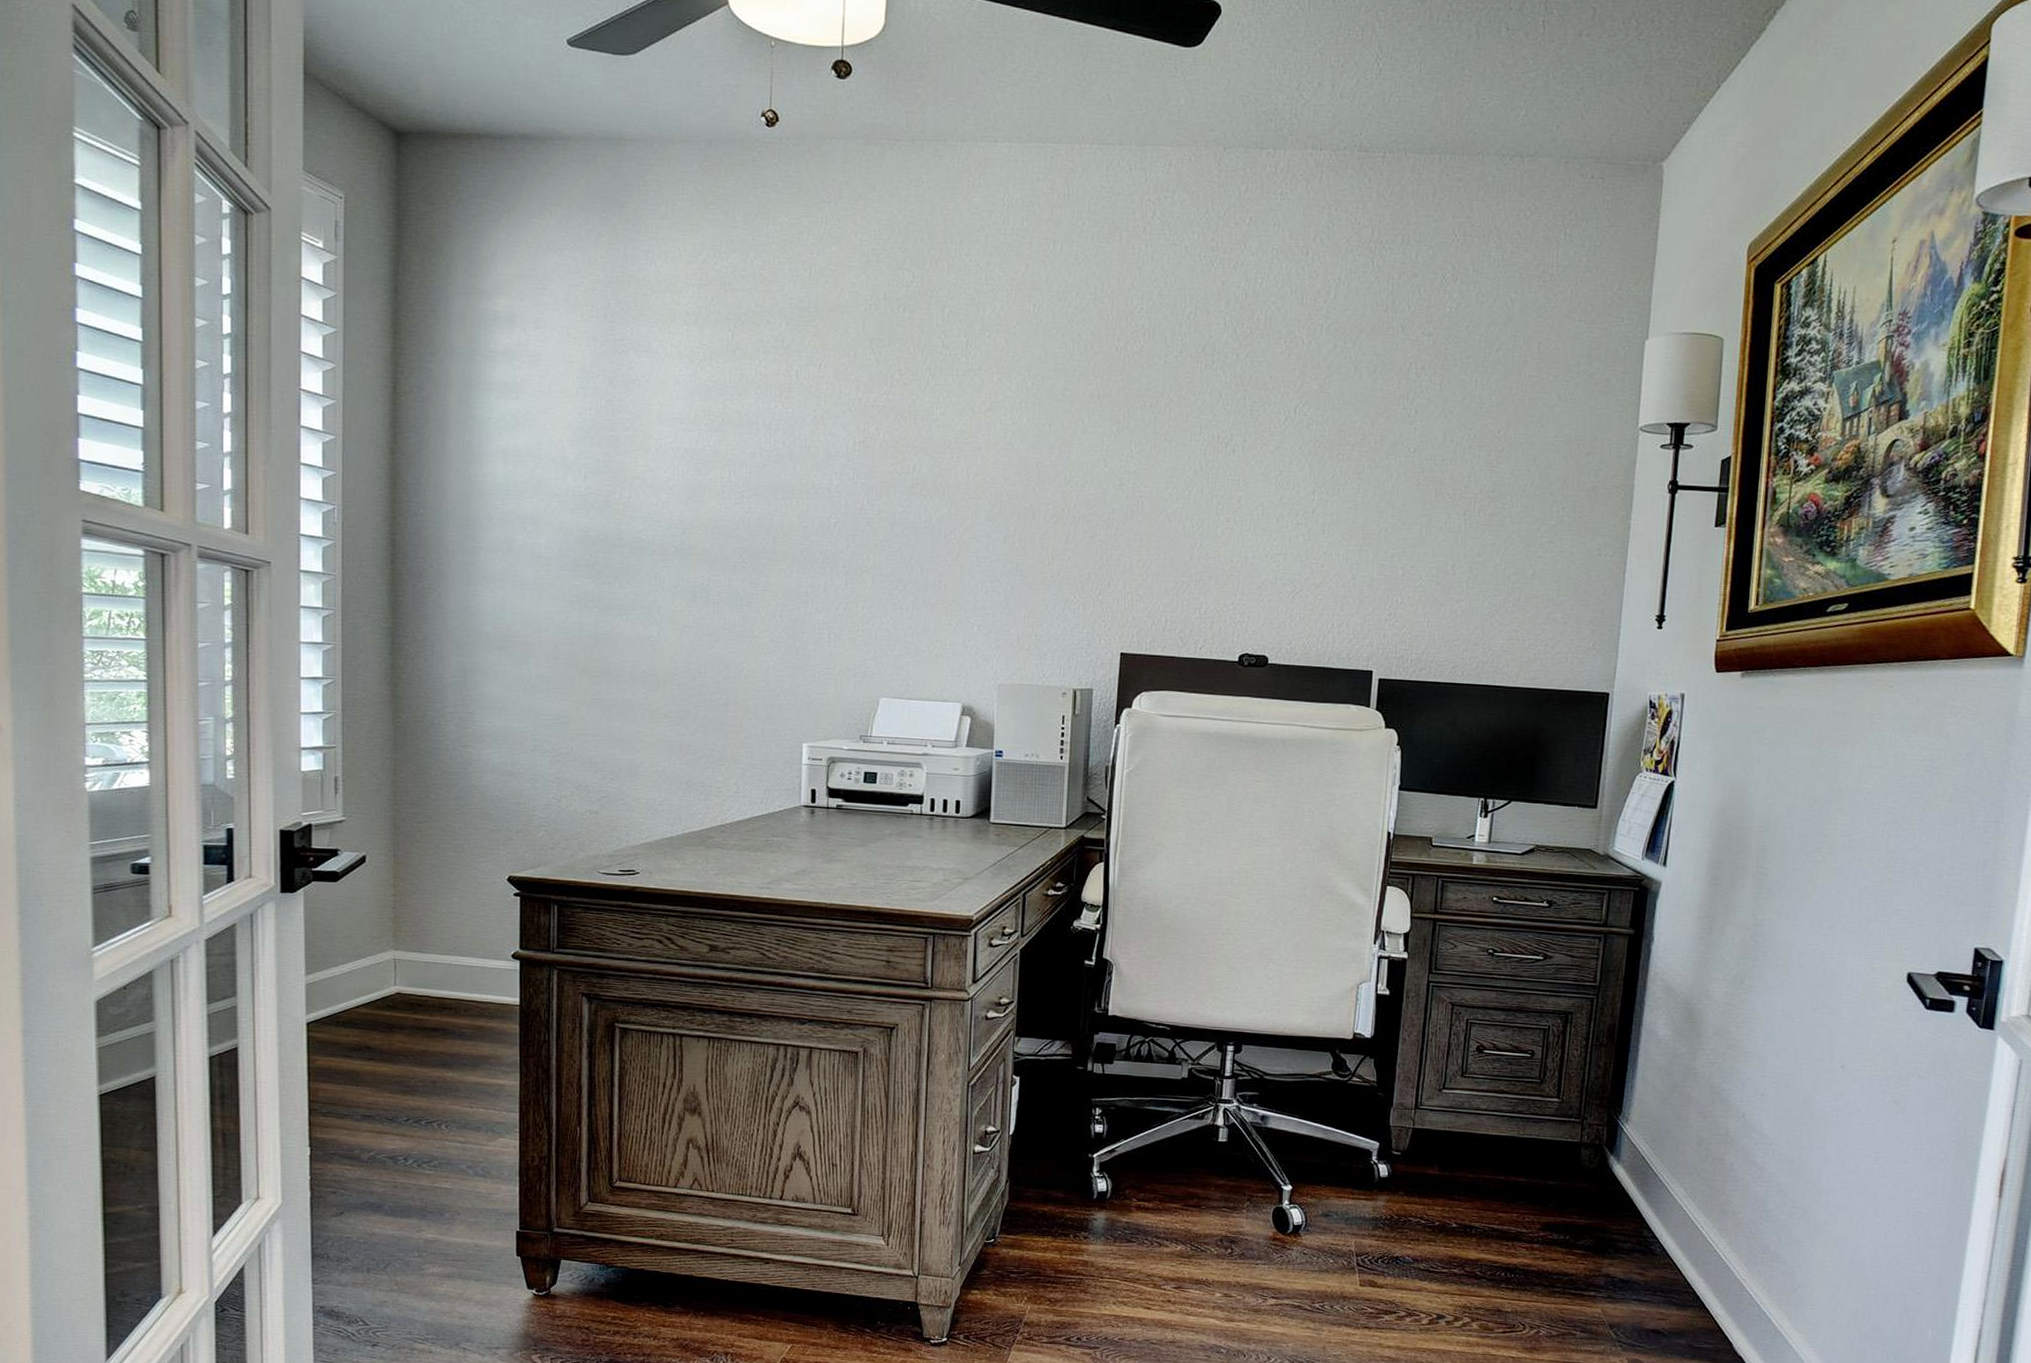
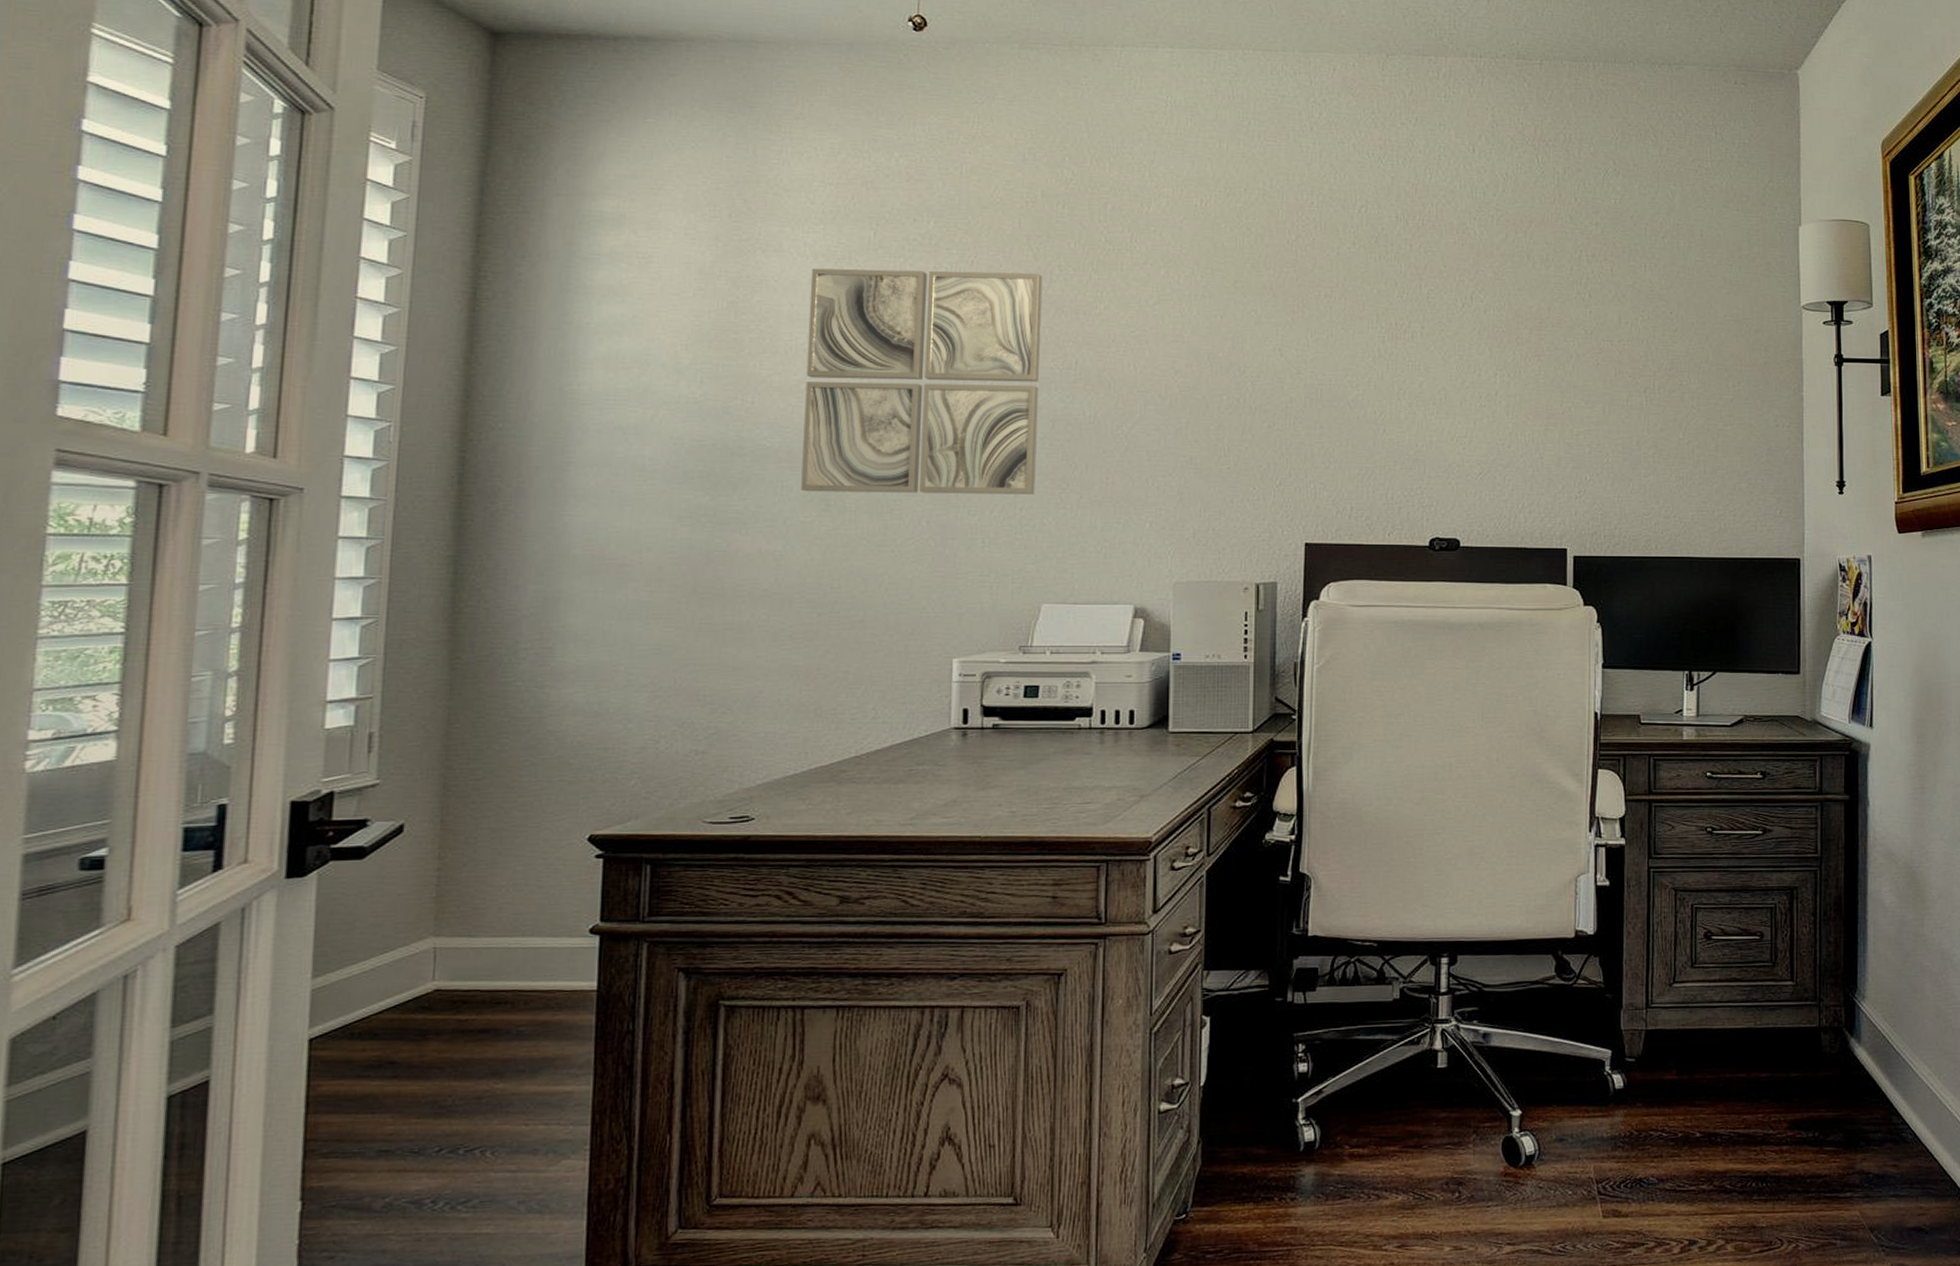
wall art: none [672,369,884,595] -> present [801,268,1043,495]

